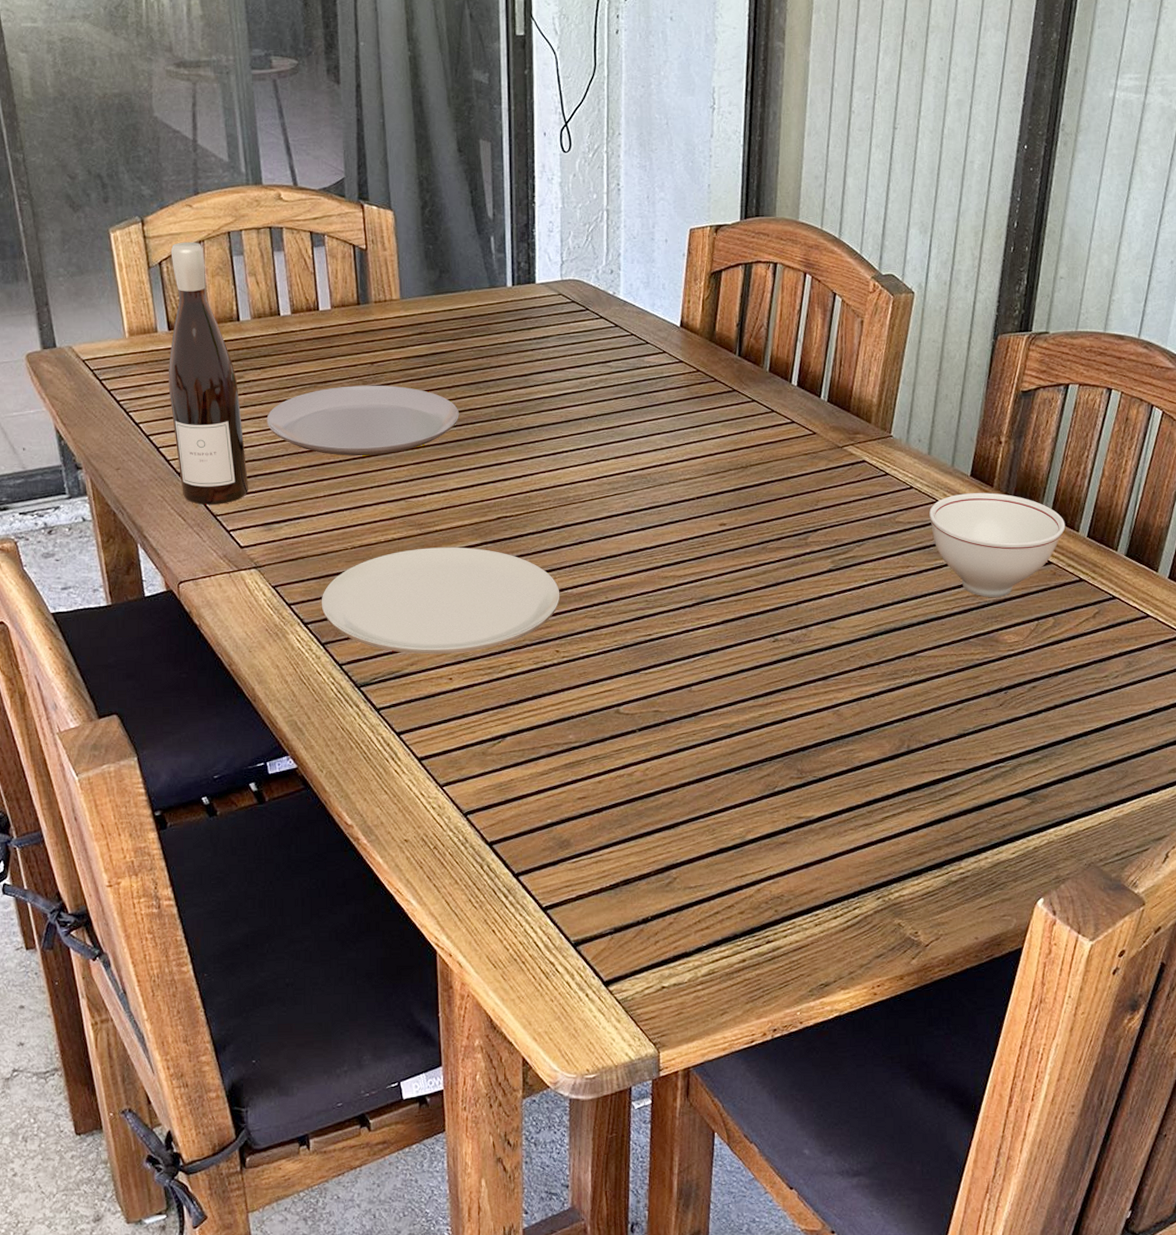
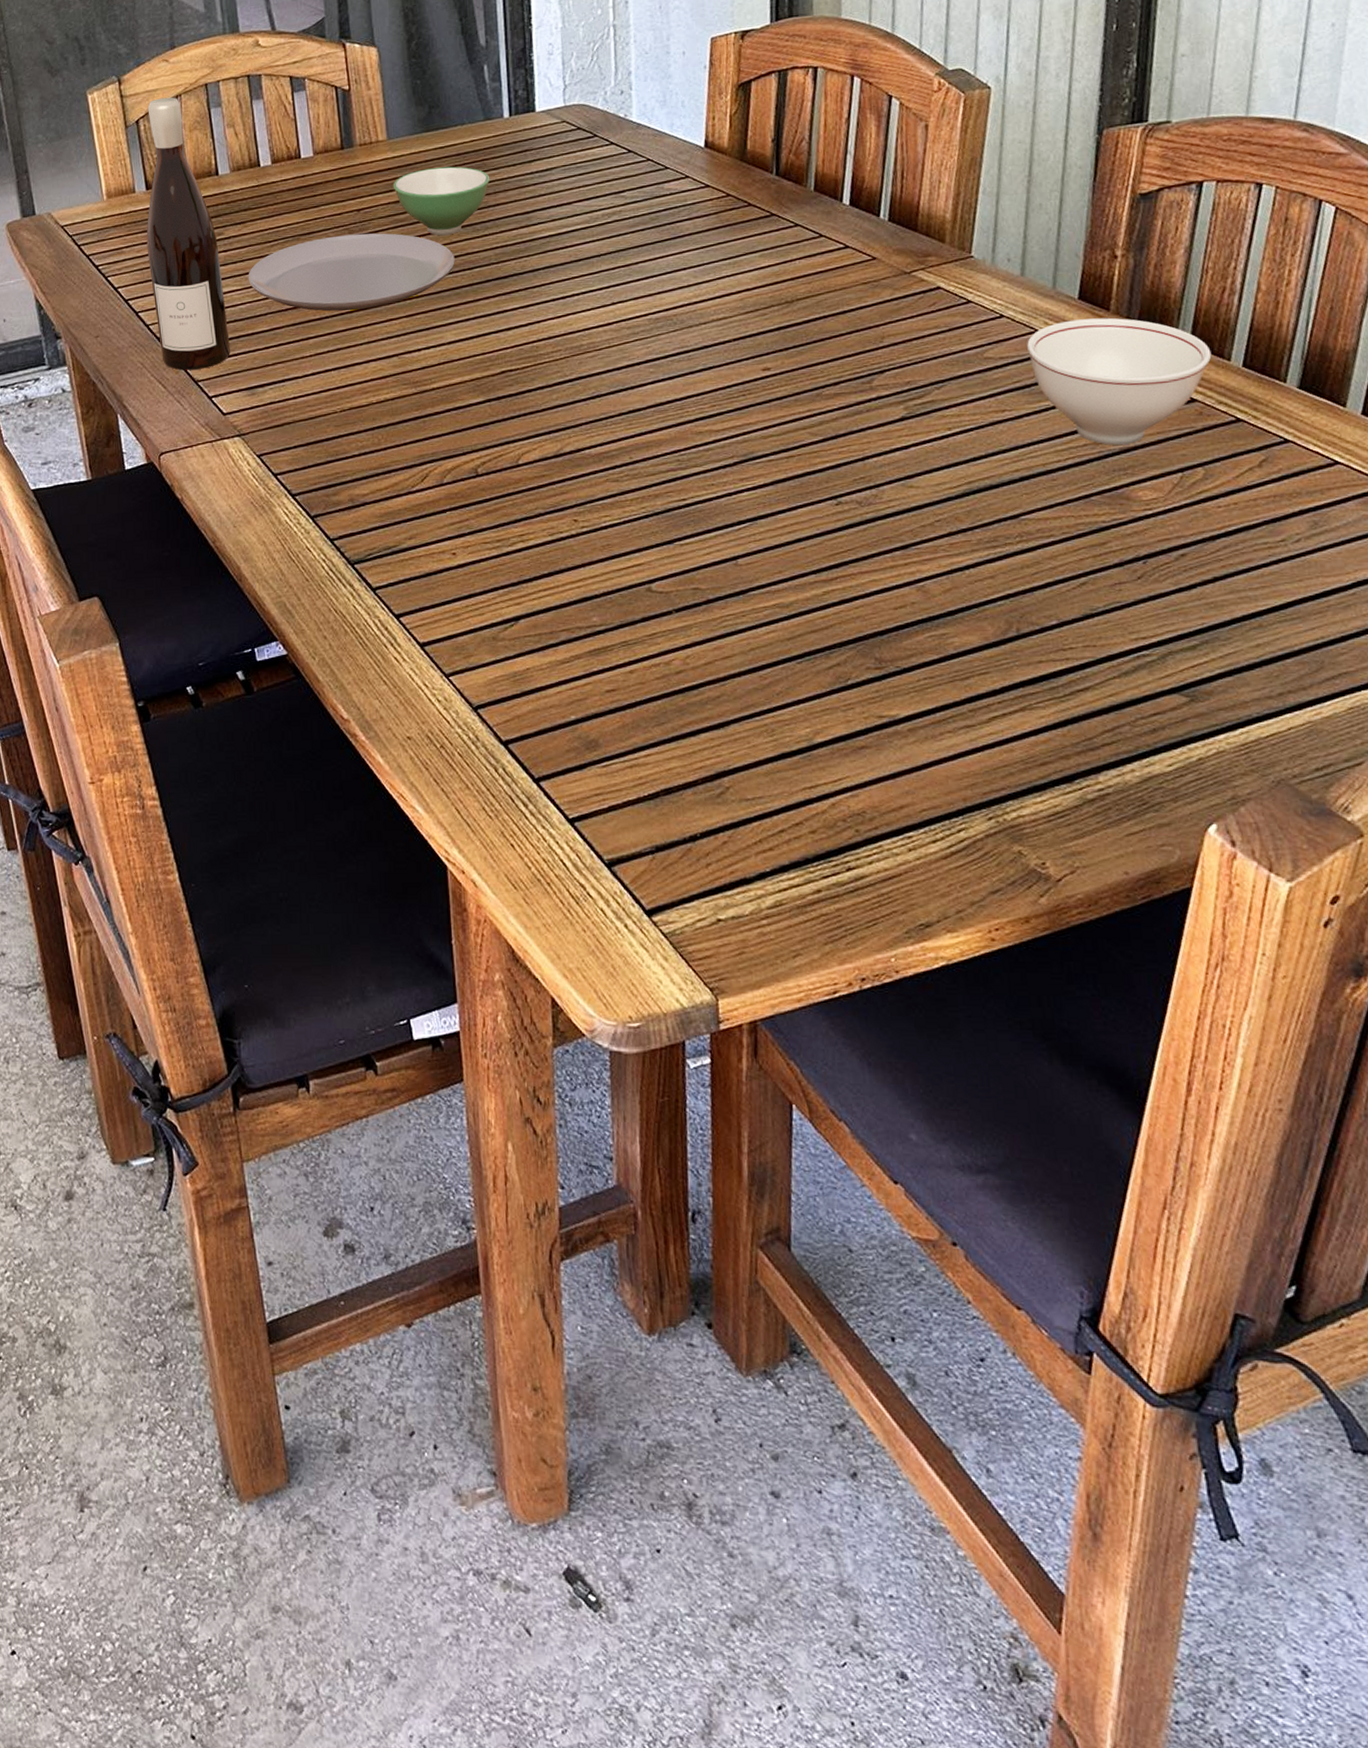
plate: present [321,547,560,655] -> none [309,405,577,527]
bowl: none [404,328,493,392] -> present [392,166,490,236]

